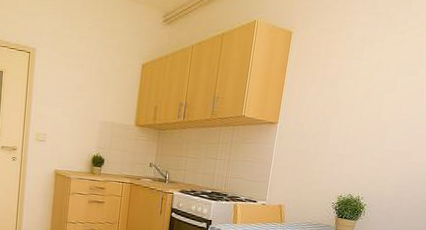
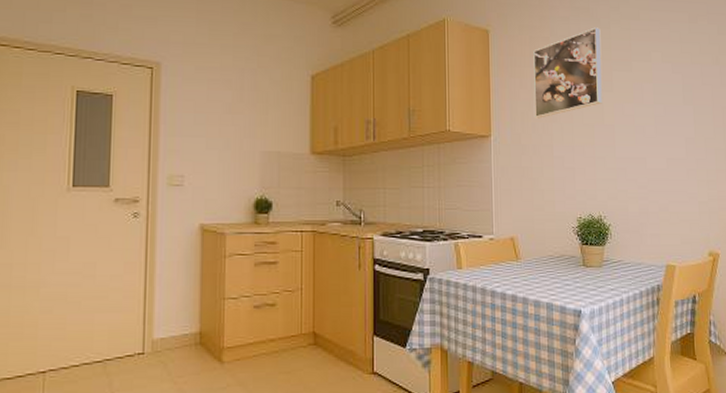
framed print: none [318,32,396,112] -> present [533,27,602,118]

